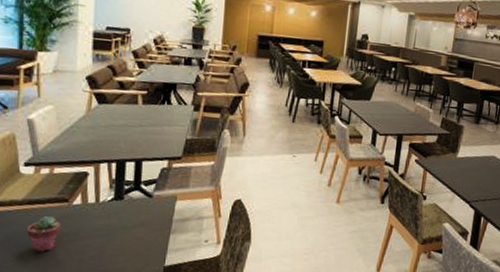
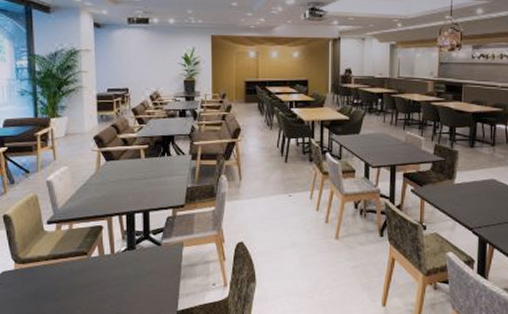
potted succulent: present [26,215,61,252] -> none [53,269,82,303]

